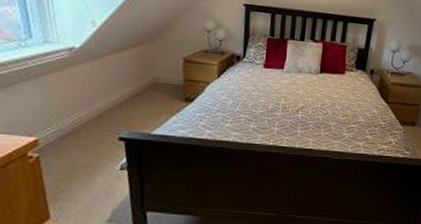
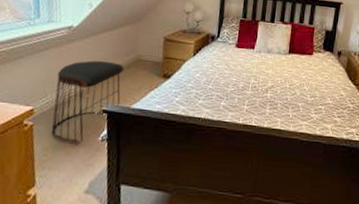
stool: none [61,85,140,173] -> present [51,60,124,143]

